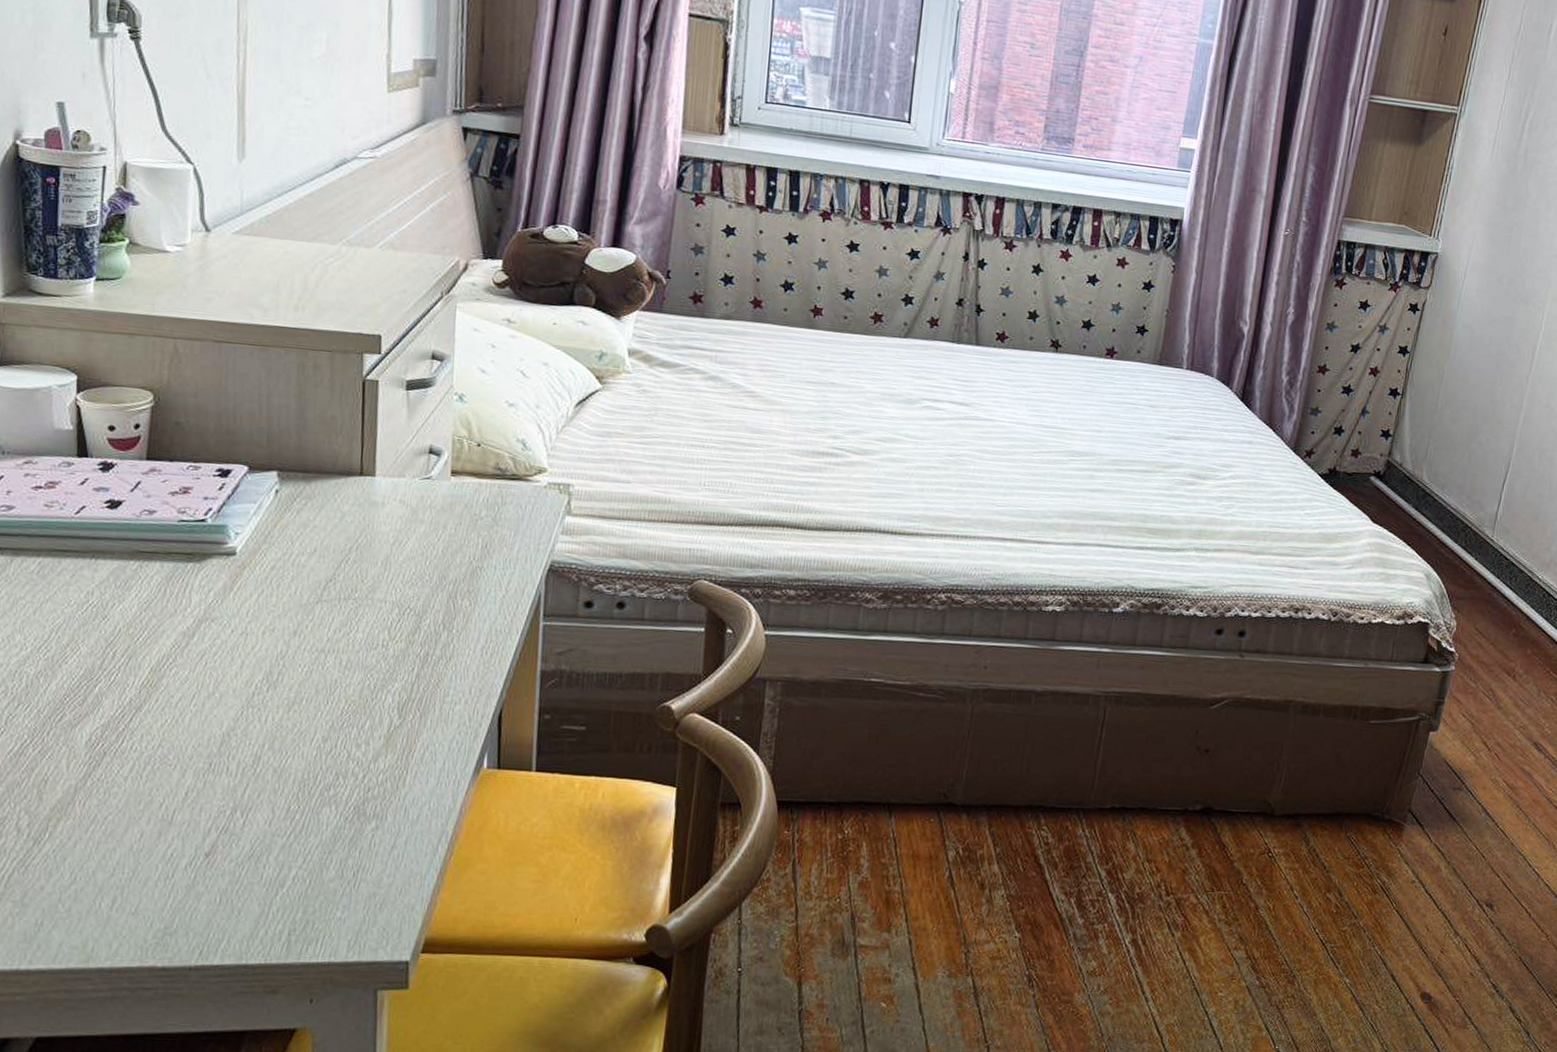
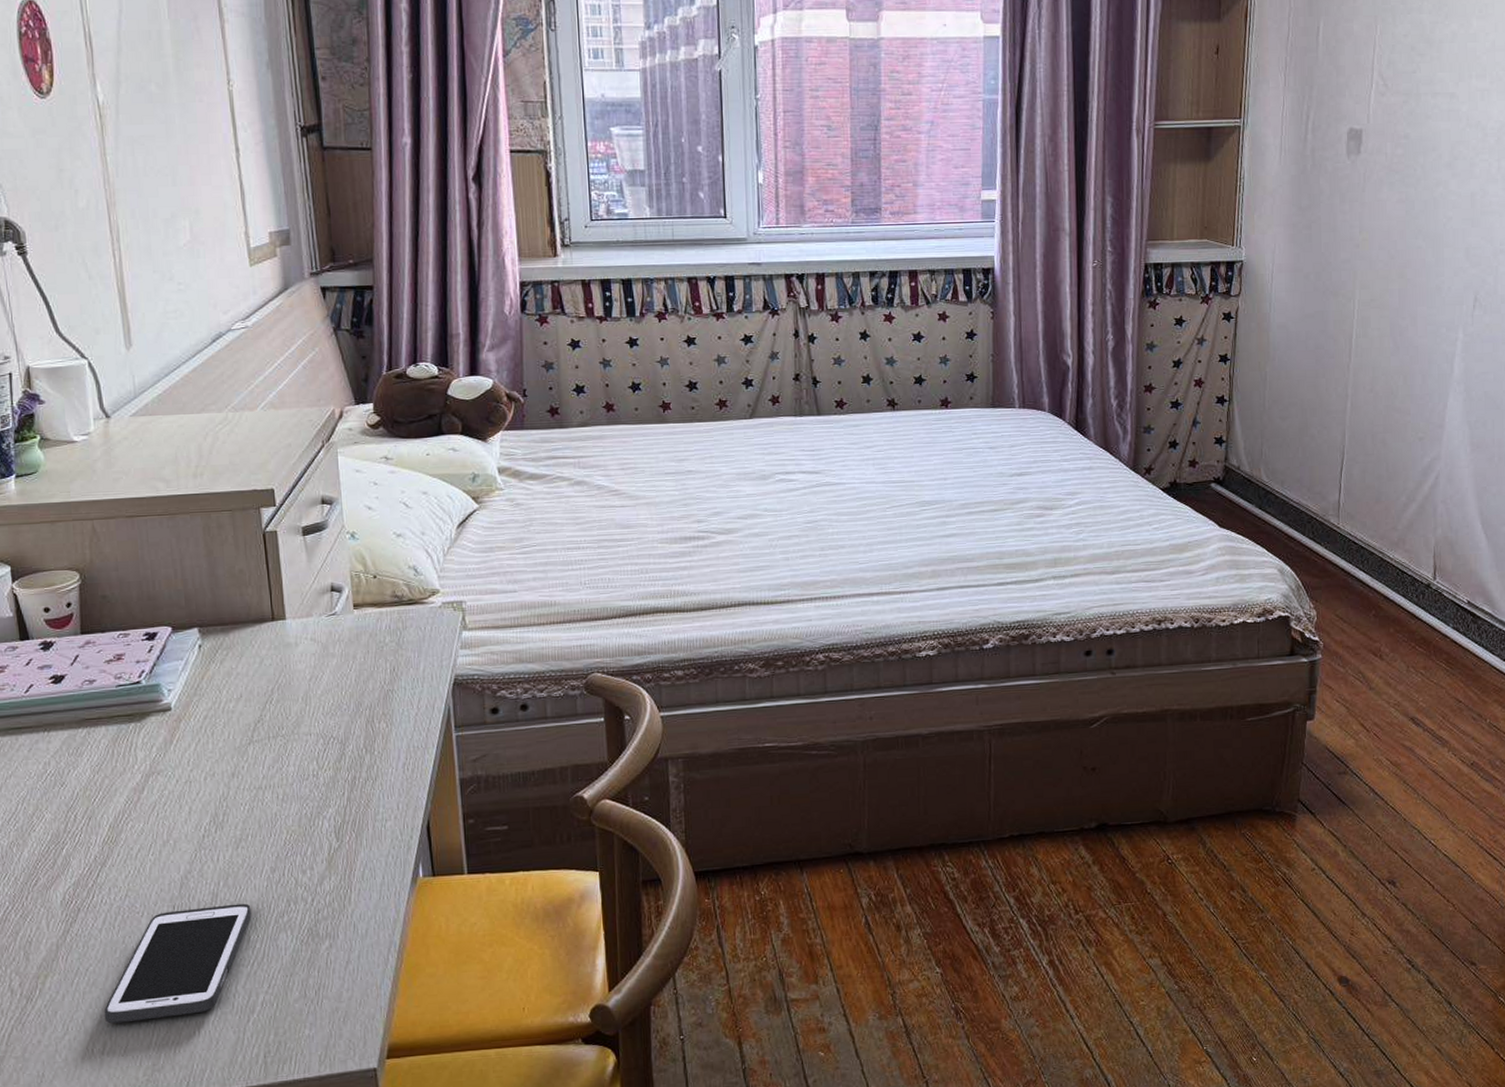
cell phone: none [117,768,296,880] -> present [104,903,252,1024]

